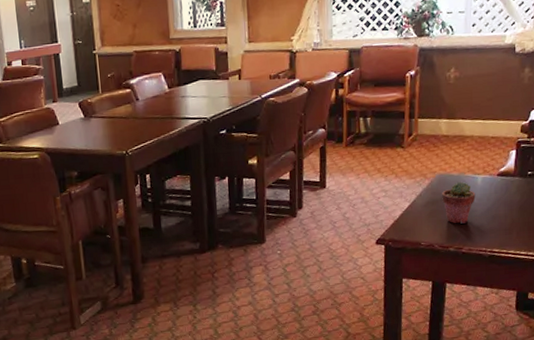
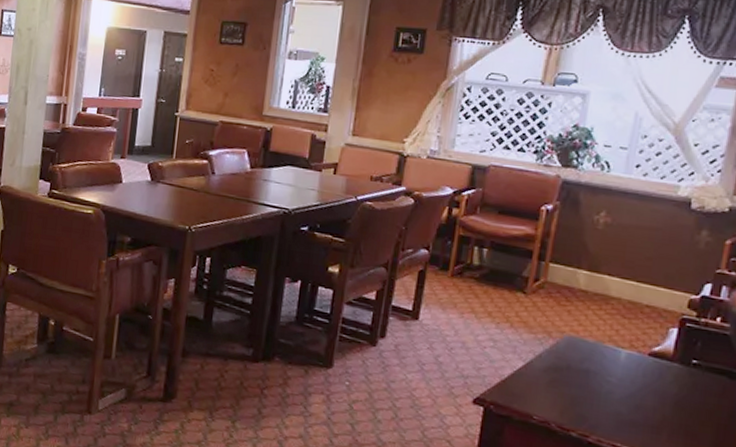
potted succulent: present [442,181,476,224] -> none [568,350,616,406]

